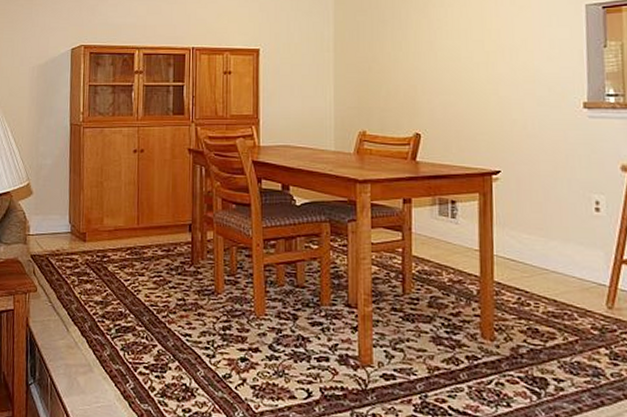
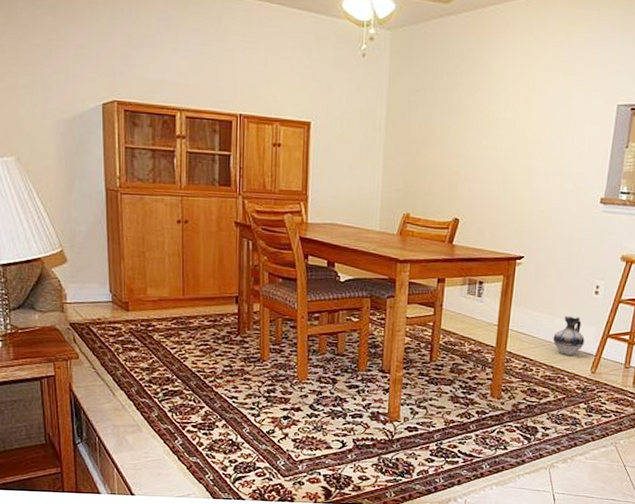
ceramic jug: none [550,237,592,286] -> present [553,315,585,355]

